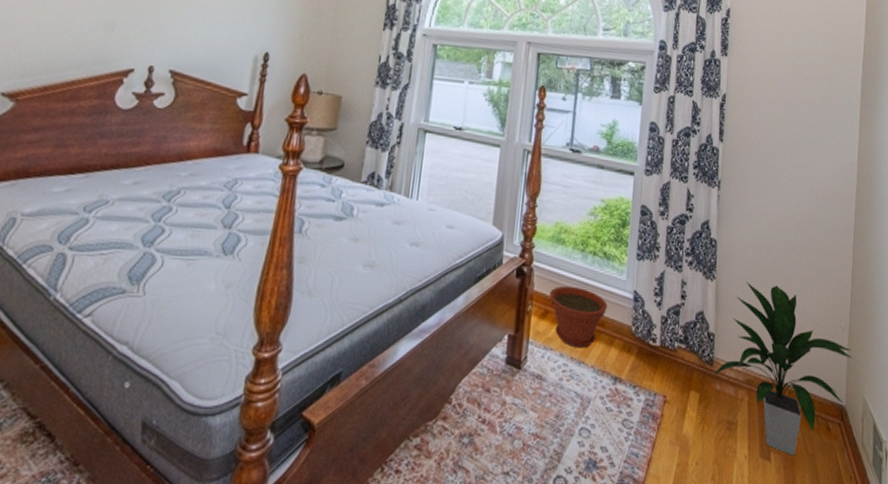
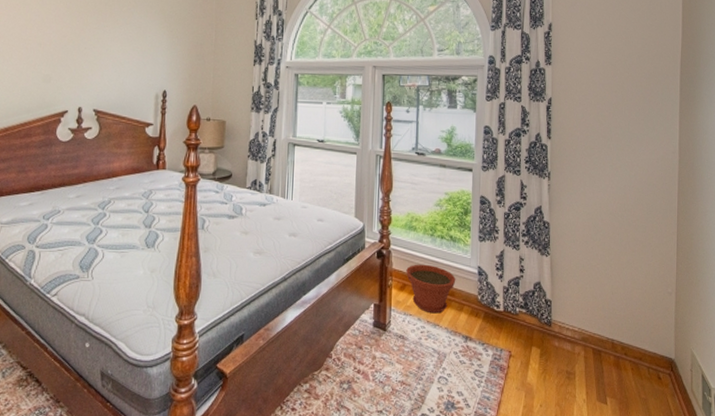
indoor plant: present [712,282,852,456] -> none [551,256,680,400]

